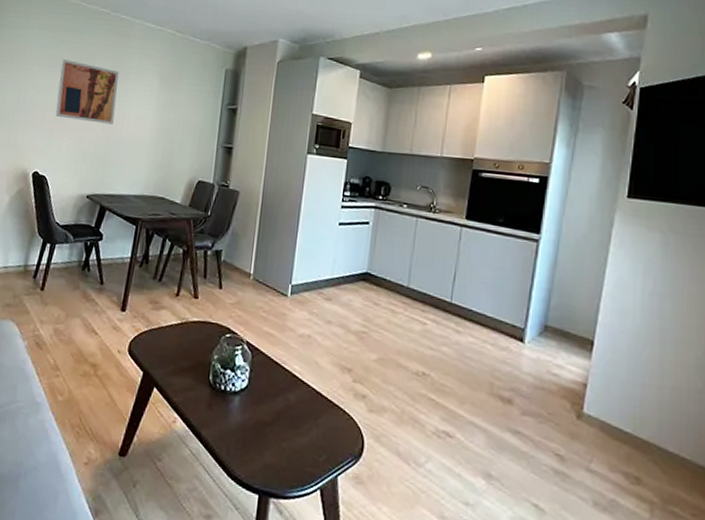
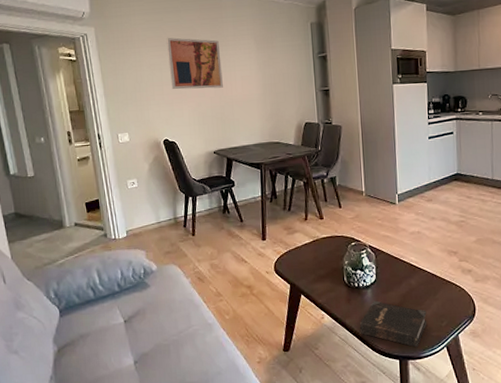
hardback book: none [216,412,303,484] -> present [359,300,427,348]

